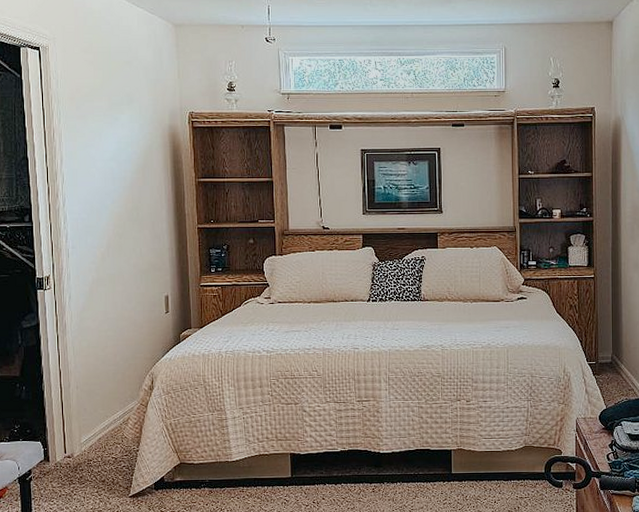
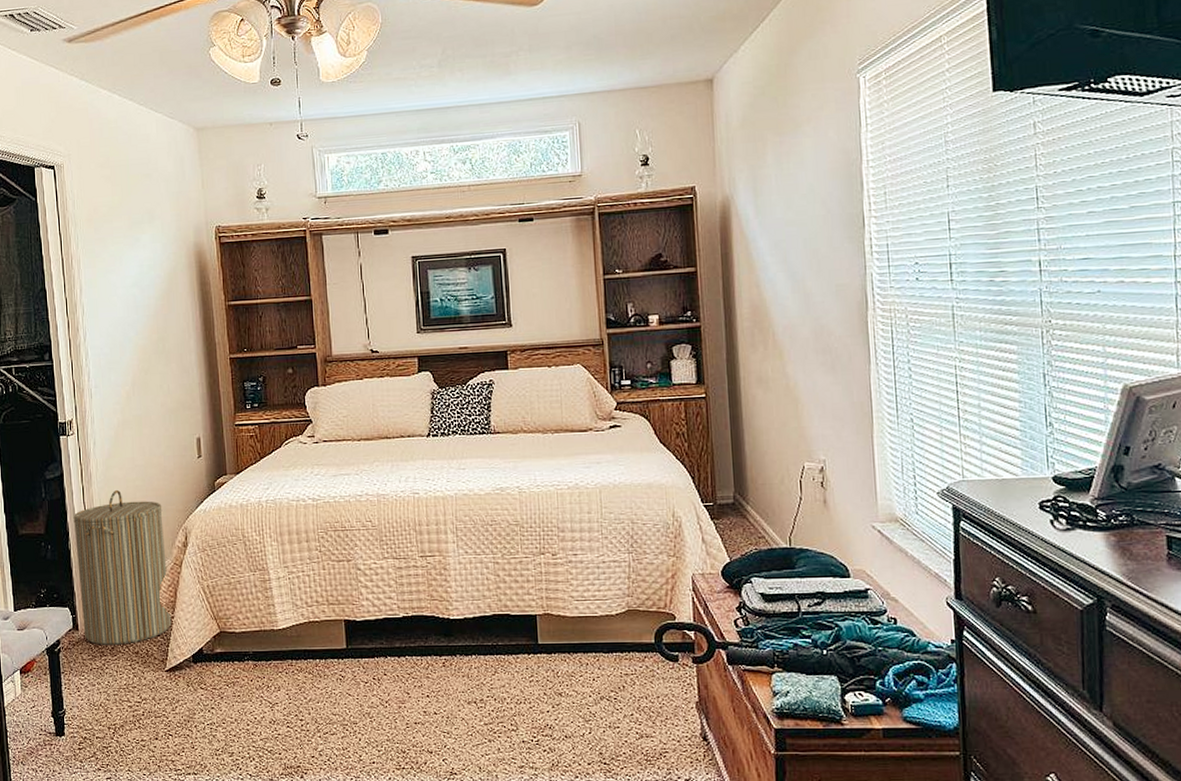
laundry hamper: none [47,338,137,475] -> present [73,489,172,645]

